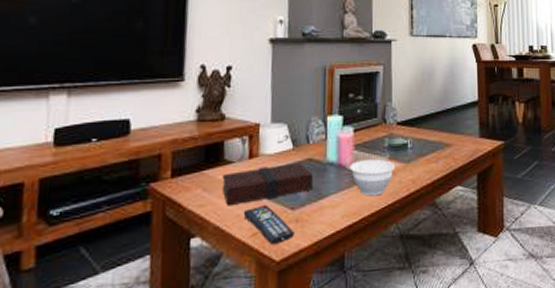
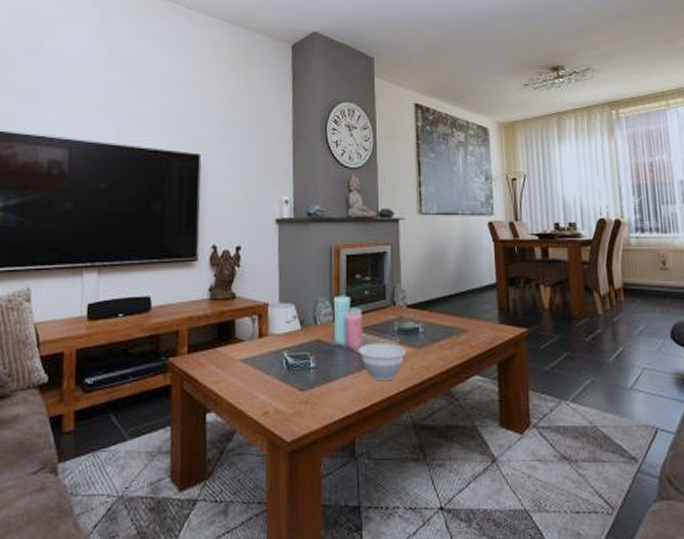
book: present [221,162,313,207] -> none [234,343,321,384]
remote control: present [243,204,294,245] -> none [254,384,304,425]

